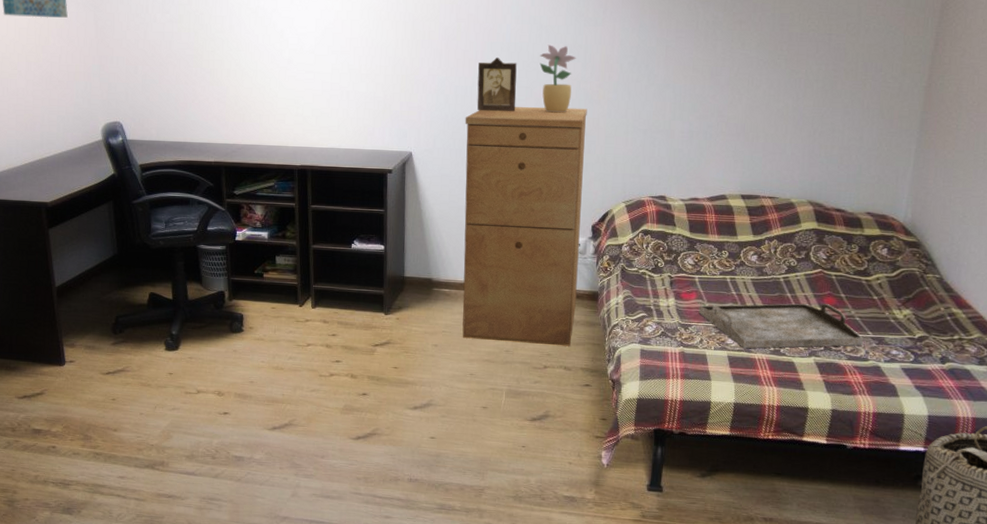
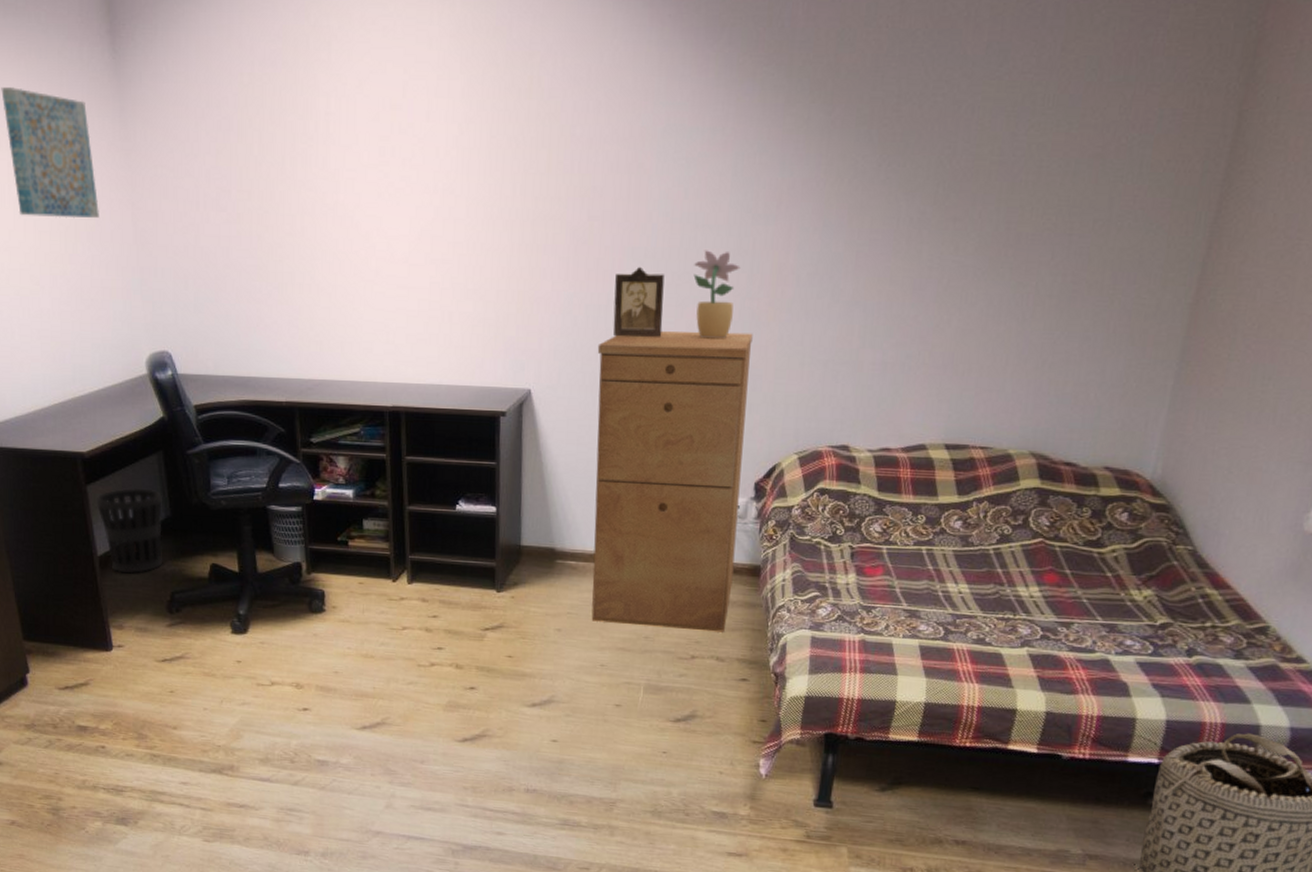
wastebasket: none [56,231,111,301] -> present [96,488,162,574]
serving tray: present [698,303,864,349] -> none [885,581,1092,637]

